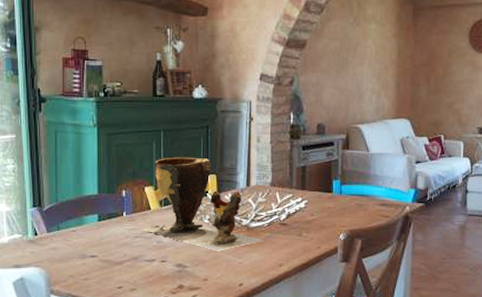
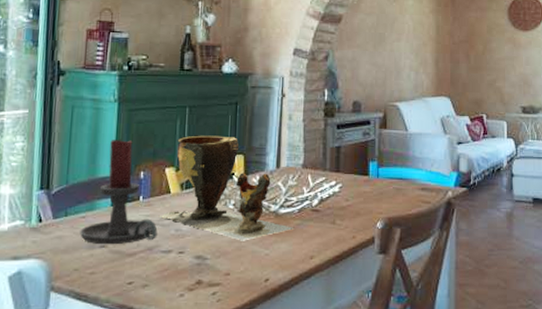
candle holder: none [72,161,141,255] -> present [80,139,158,245]

